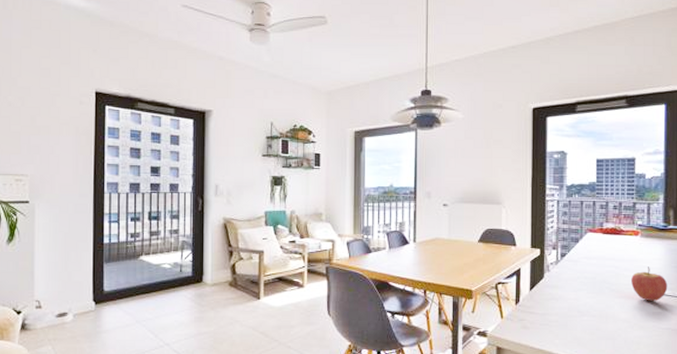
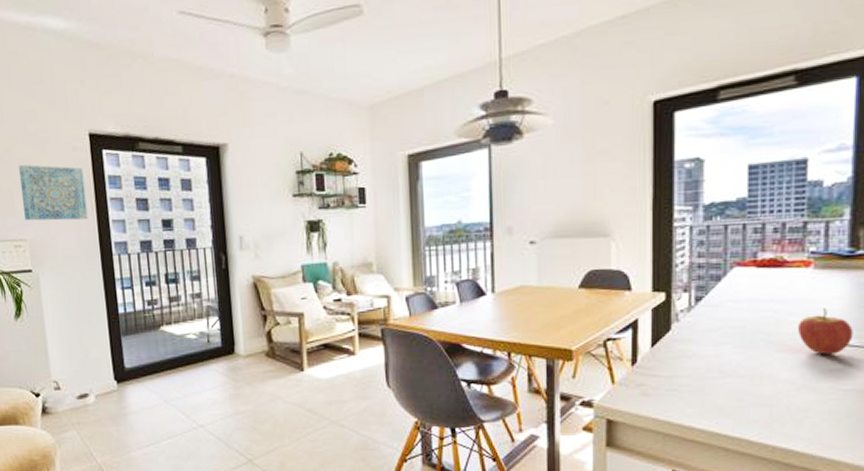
wall art: none [29,112,87,161] -> present [19,164,88,221]

